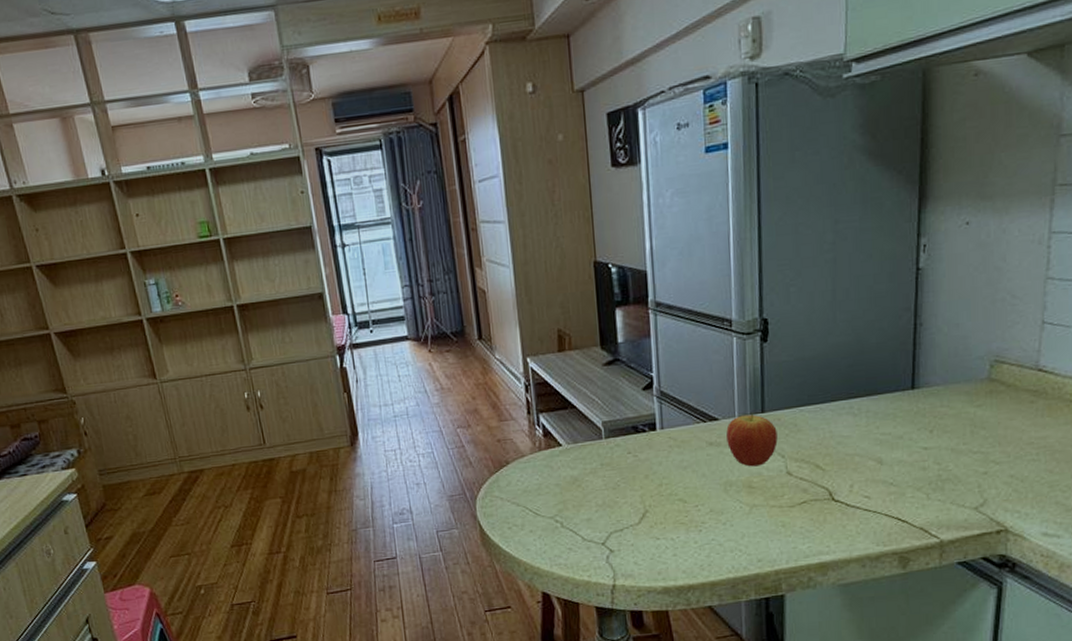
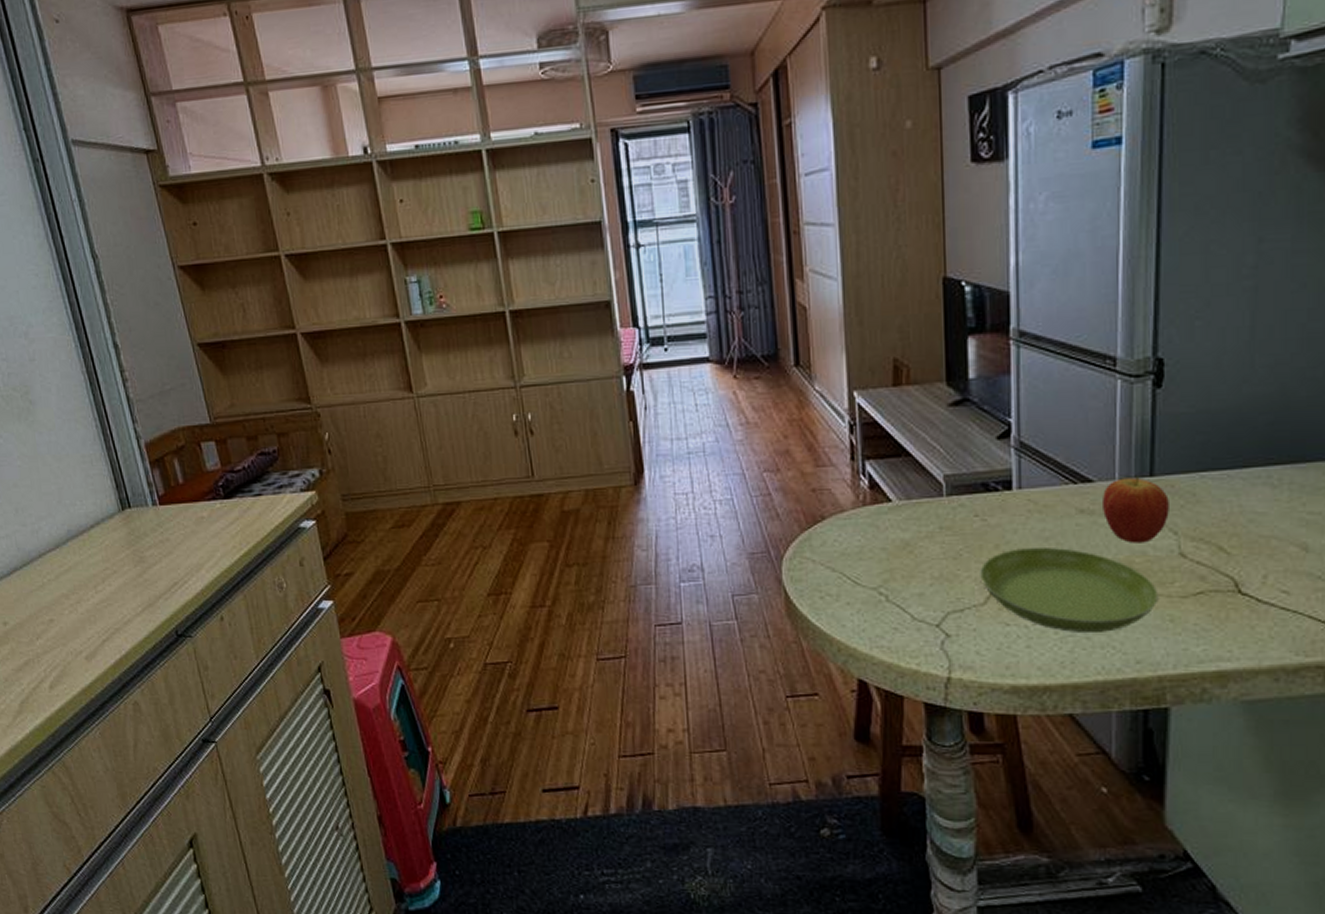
saucer: none [634,474,773,541] -> present [980,547,1159,634]

